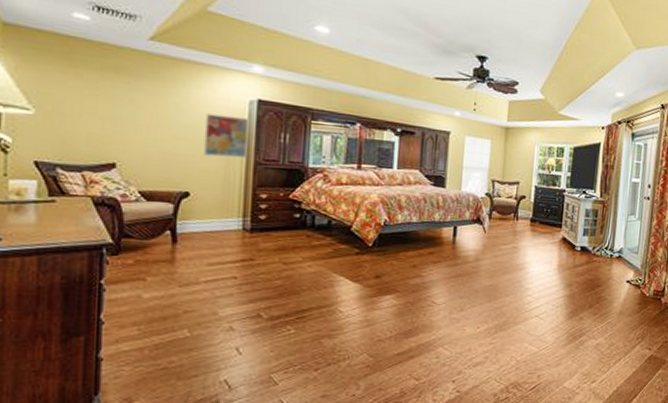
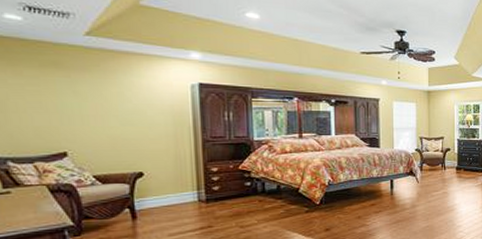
wall art: present [203,113,249,158] -> none [150,99,195,138]

